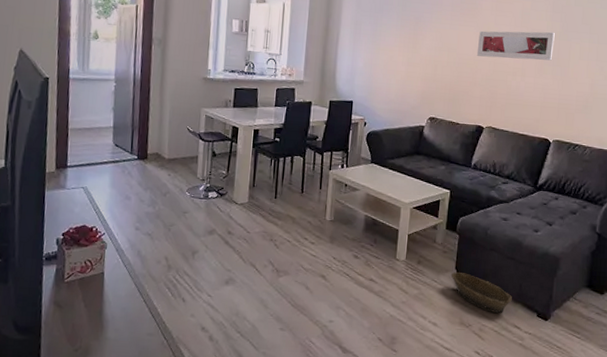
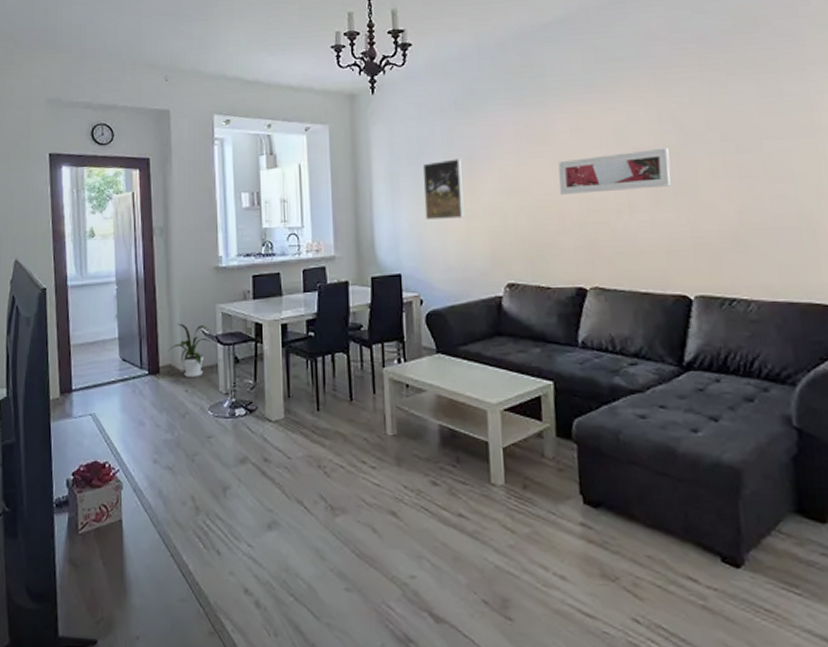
house plant: none [156,120,196,165] -> present [167,323,212,378]
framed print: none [377,17,411,64] -> present [423,158,465,220]
basket: present [451,272,512,313] -> none [574,499,676,558]

